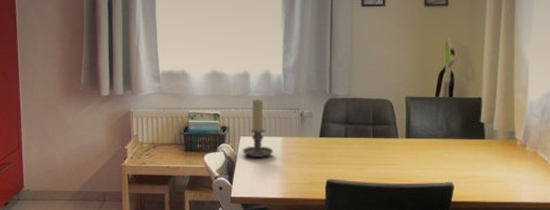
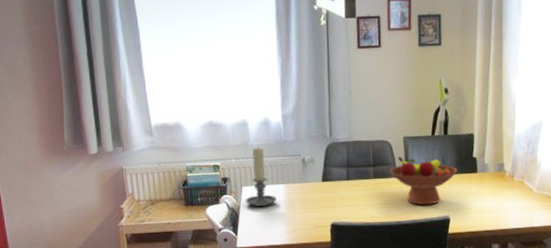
fruit bowl: none [390,116,463,170] -> present [390,156,458,206]

